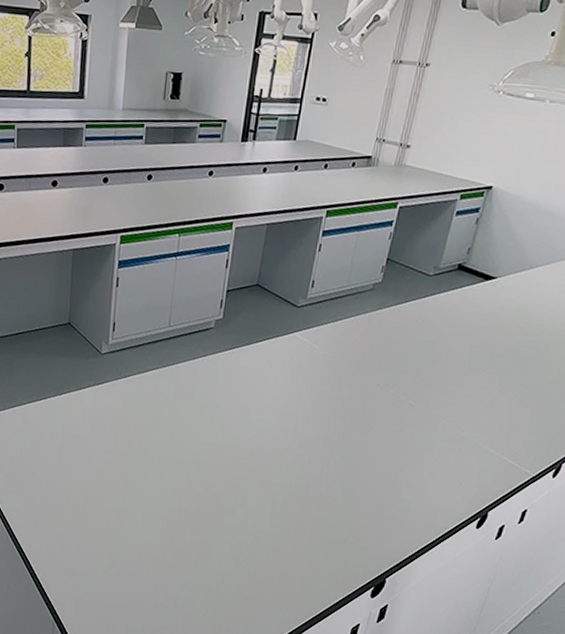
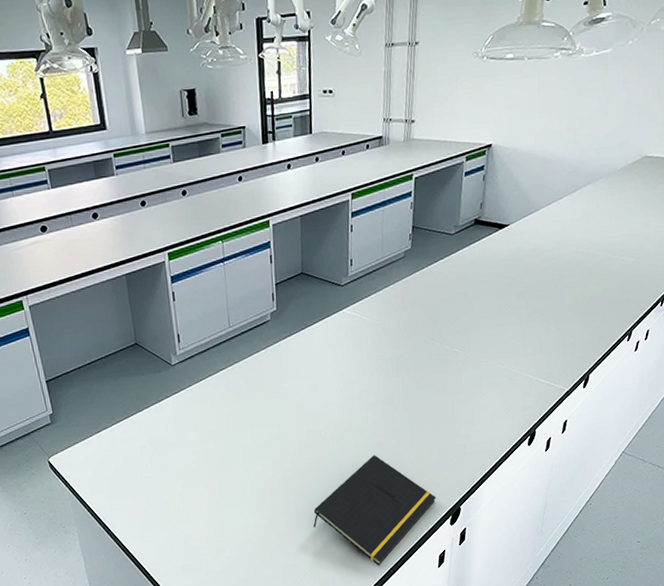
notepad: none [217,498,360,624] -> present [313,455,437,566]

